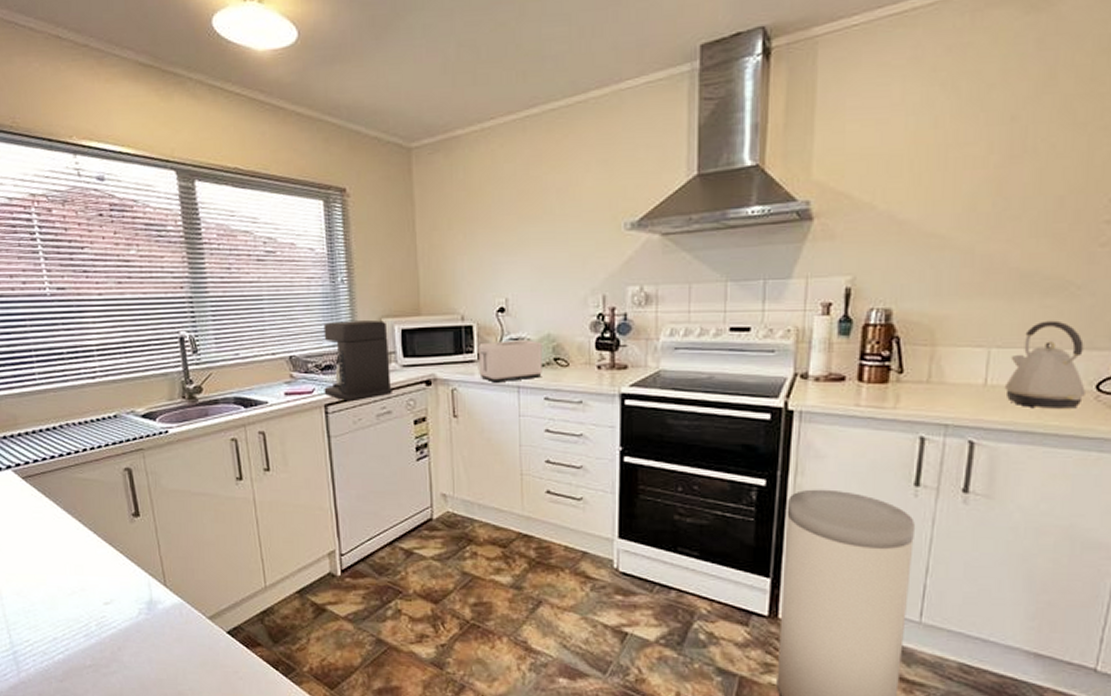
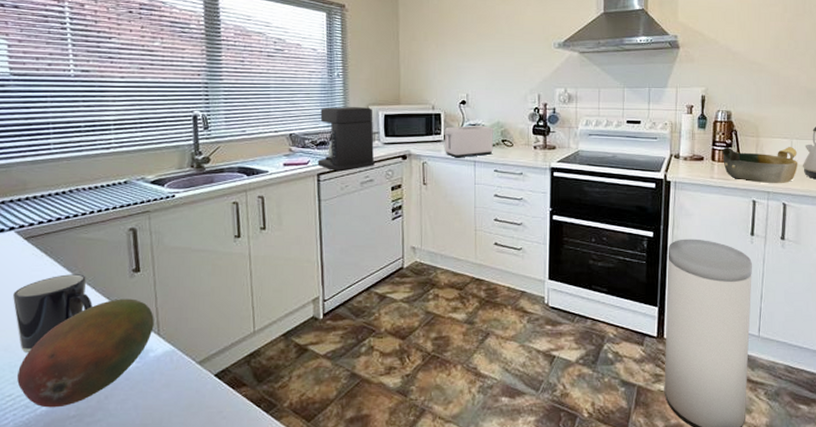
mug: none [18,517,96,598] -> present [13,274,92,352]
fruit: none [32,545,160,656] -> present [17,298,154,408]
cooking pot: none [875,359,998,414] -> present [723,147,798,184]

